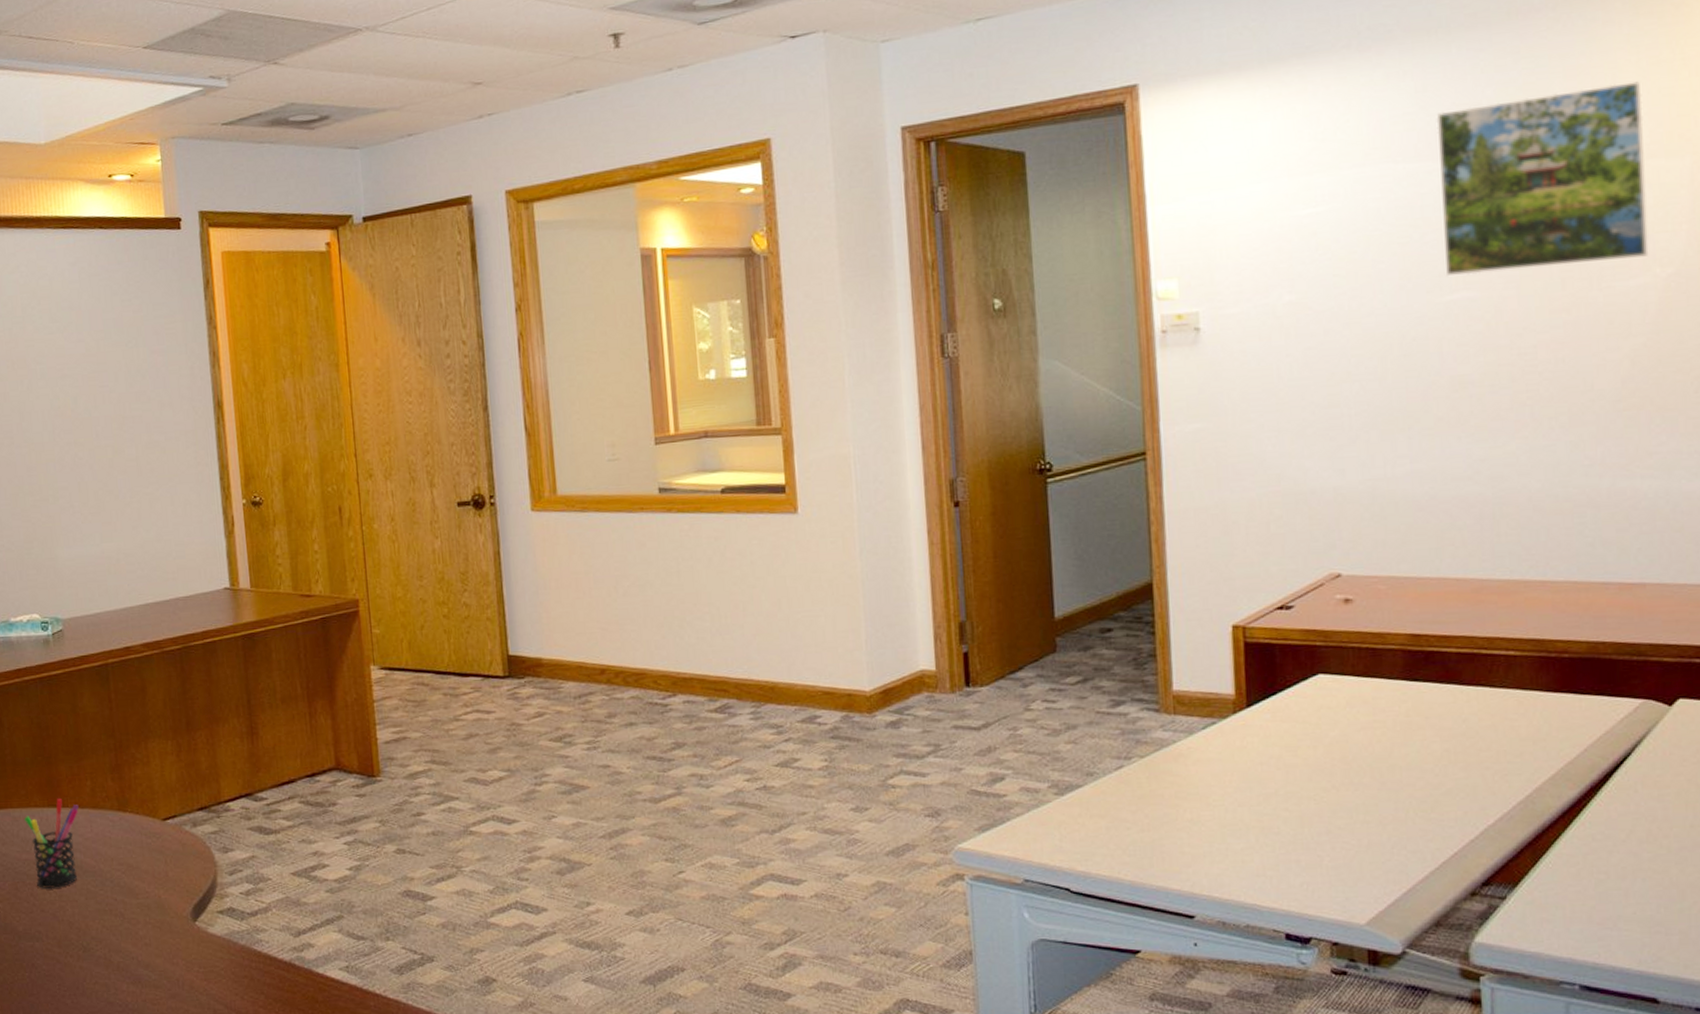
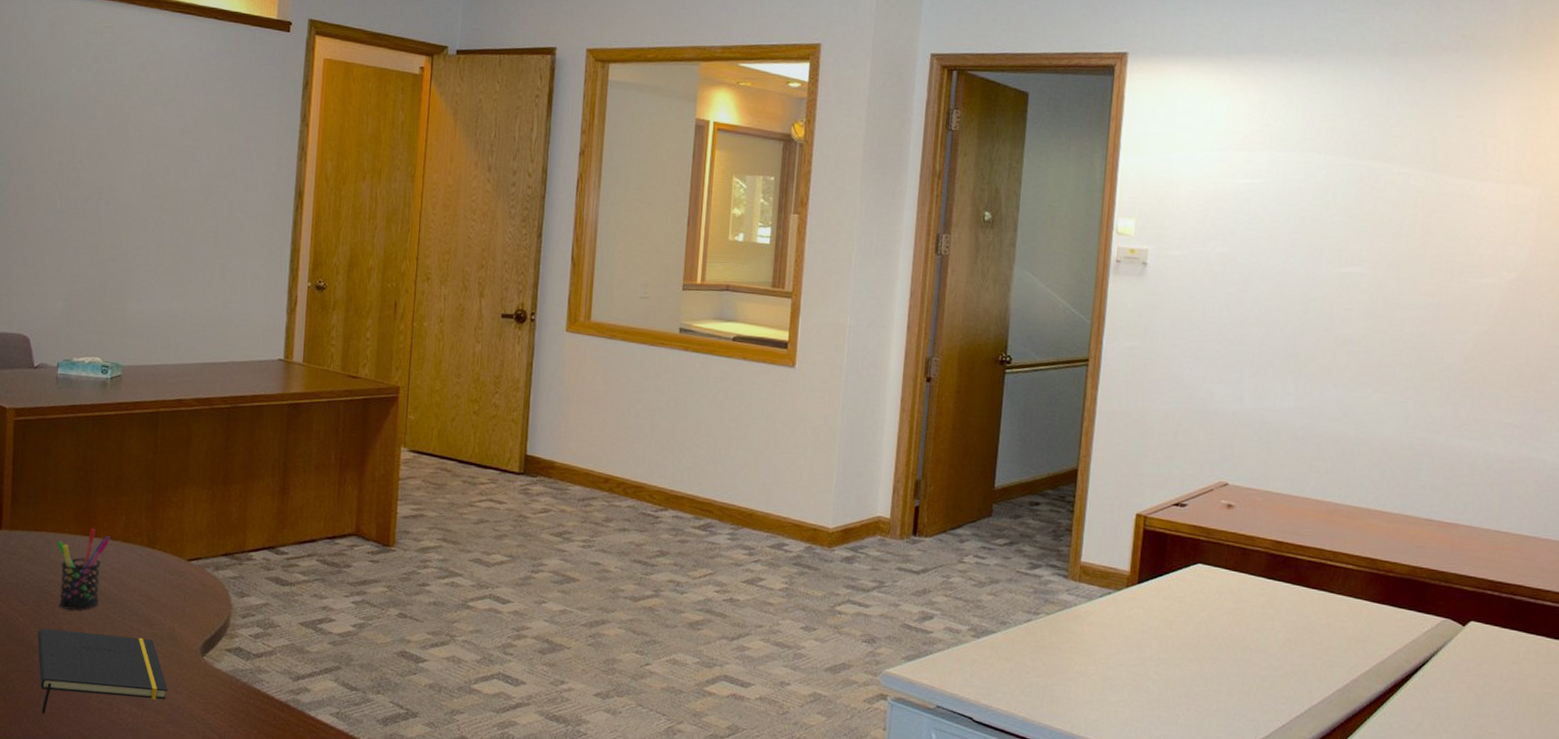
notepad: none [19,909,164,1004] -> present [37,628,168,714]
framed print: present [1436,81,1649,277] -> none [1345,118,1513,262]

